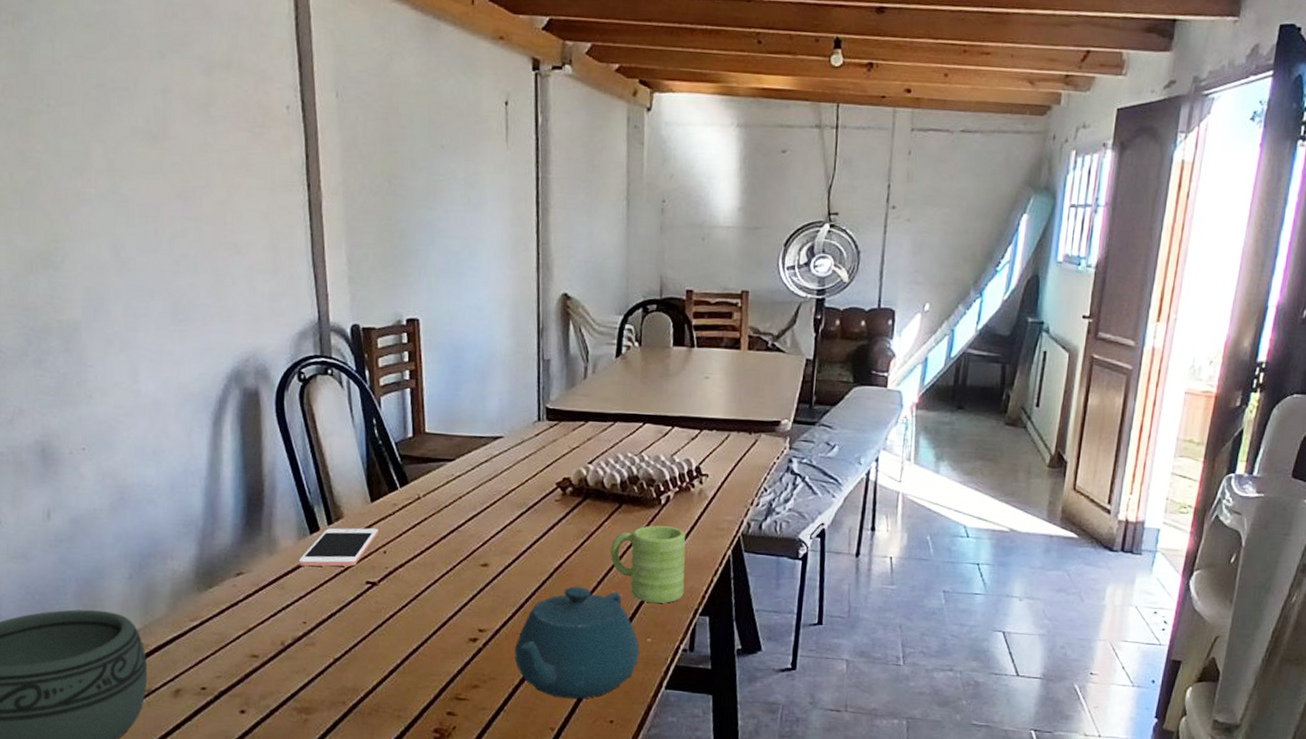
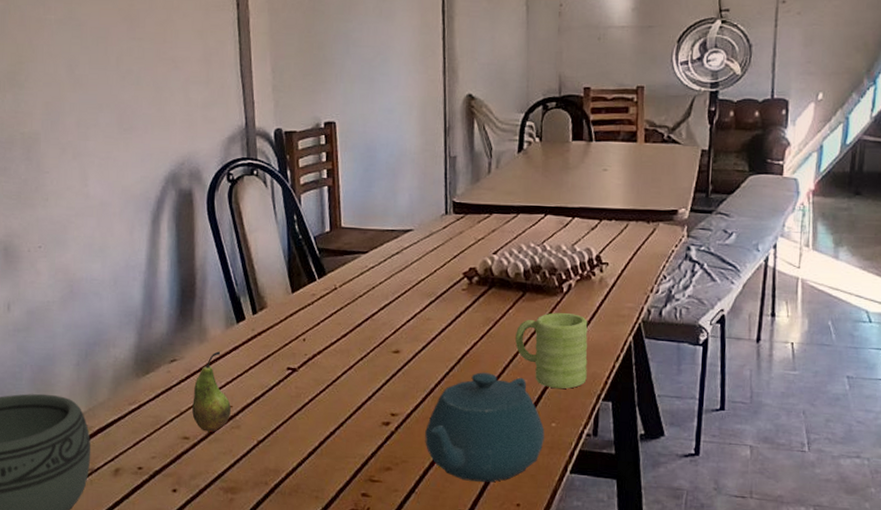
fruit: none [261,564,304,650] -> present [192,351,231,432]
cell phone: present [298,527,378,567] -> none [226,317,299,354]

